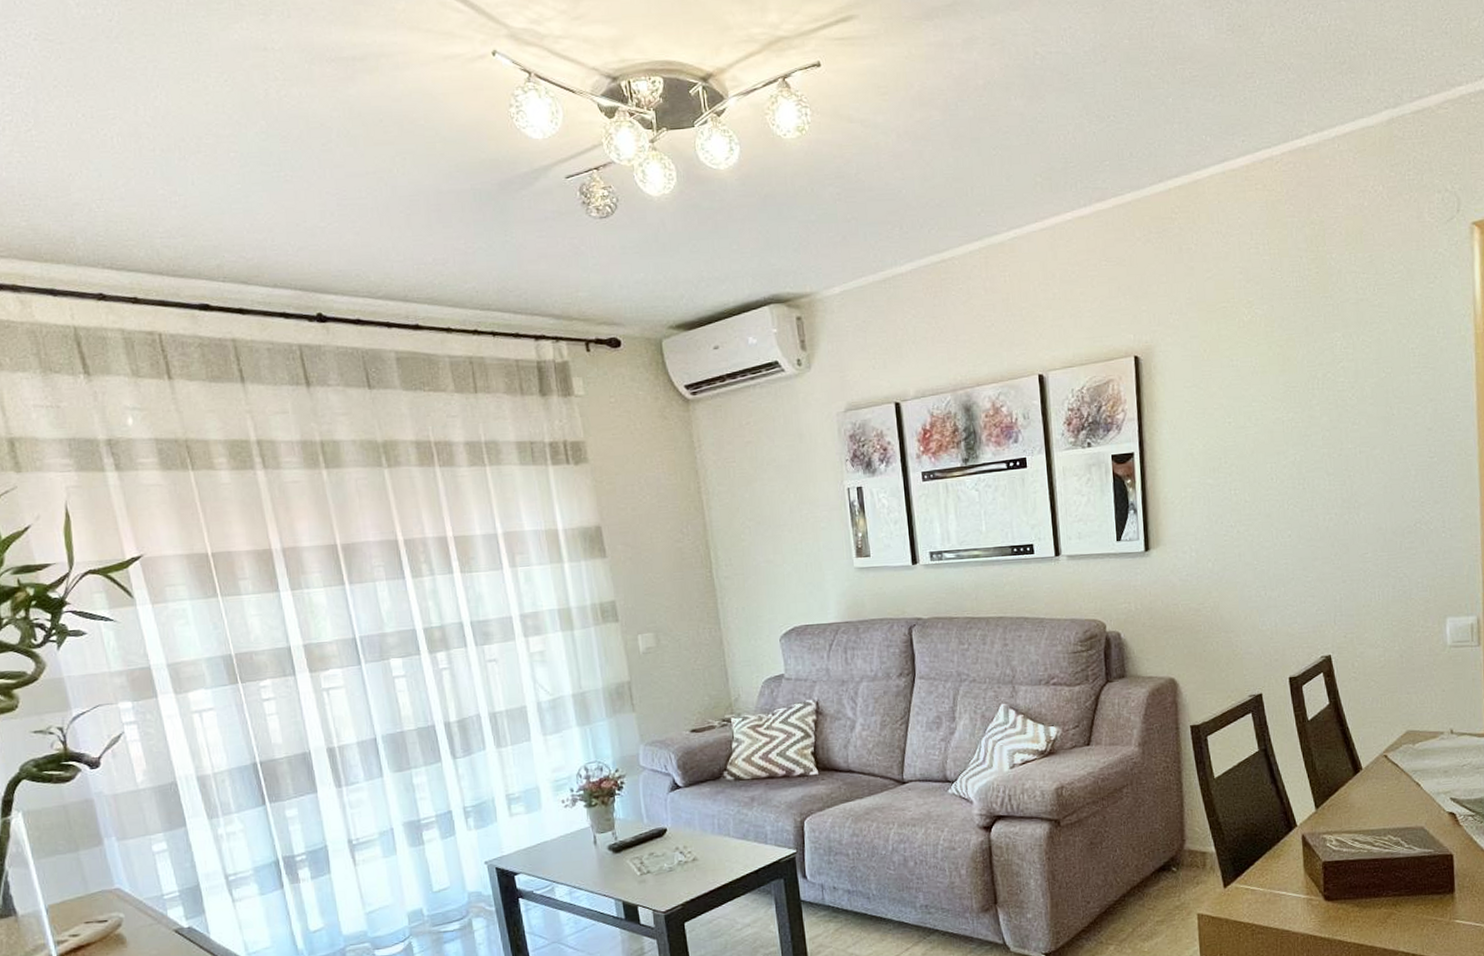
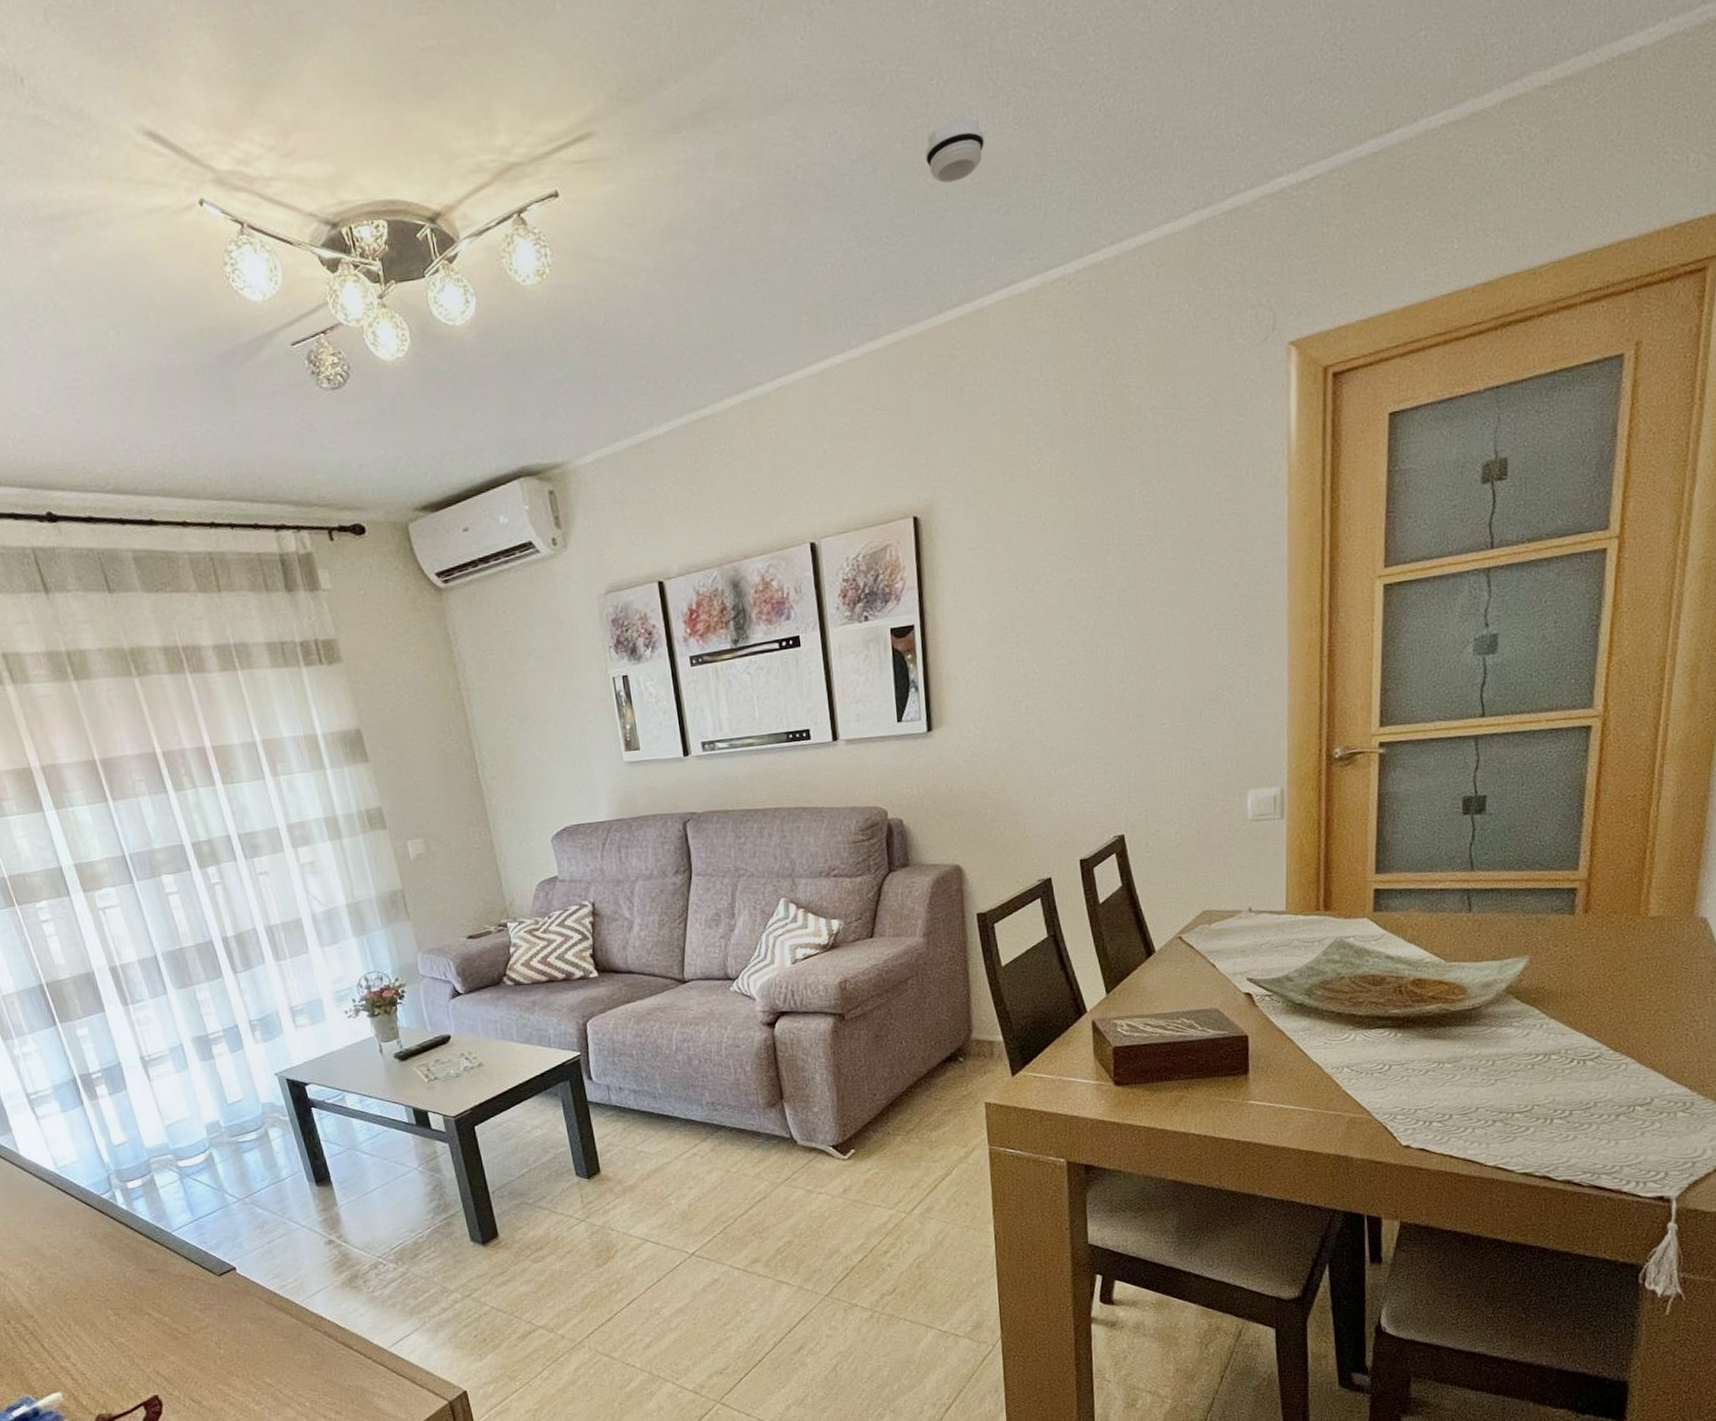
smoke detector: none [1149,21,1202,74] -> present [924,115,985,183]

